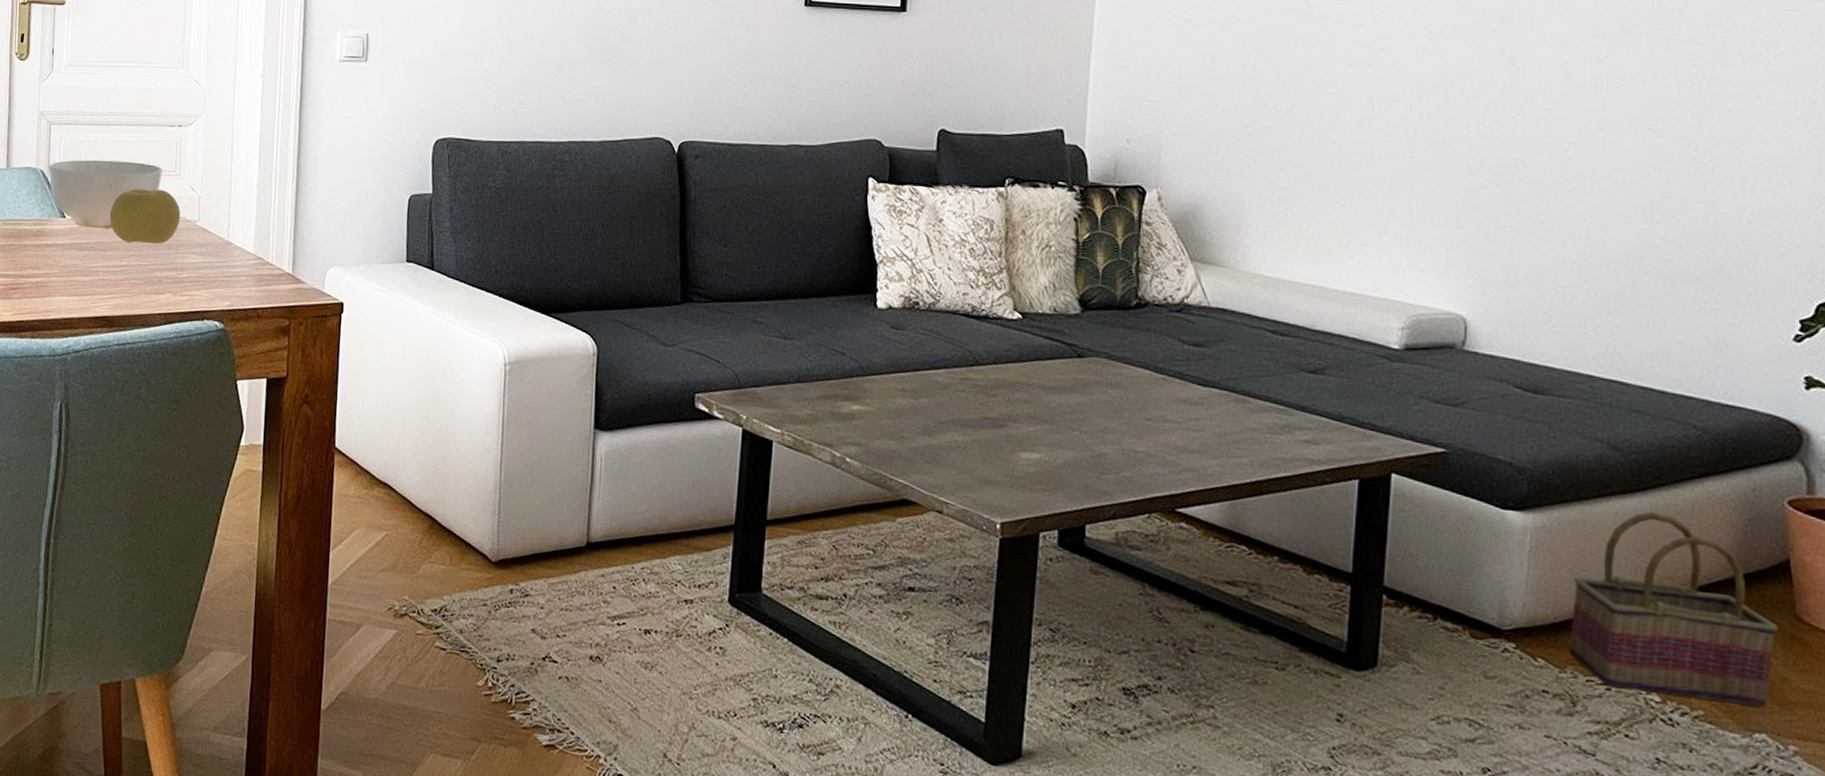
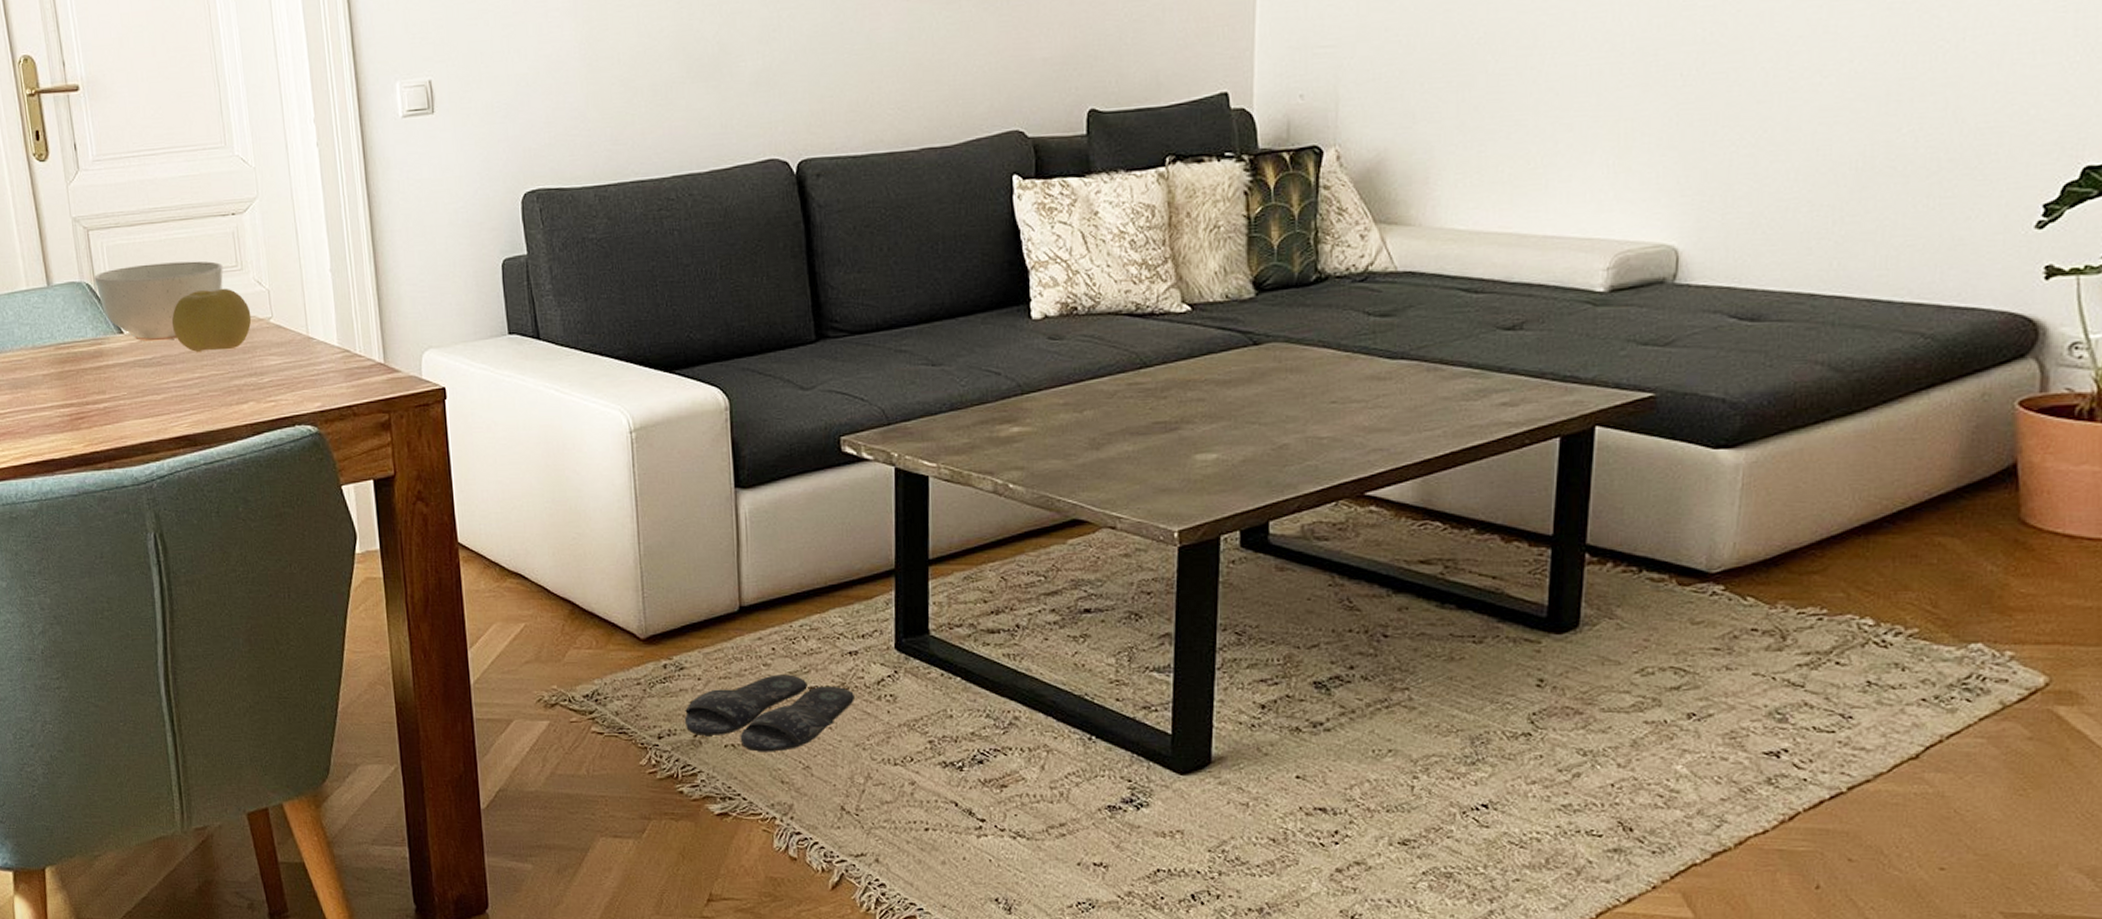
slippers: none [523,612,686,689] -> present [684,674,854,752]
basket: present [1570,511,1779,708] -> none [1781,431,2001,618]

